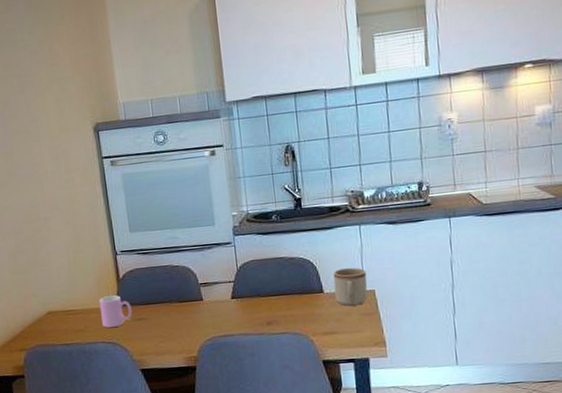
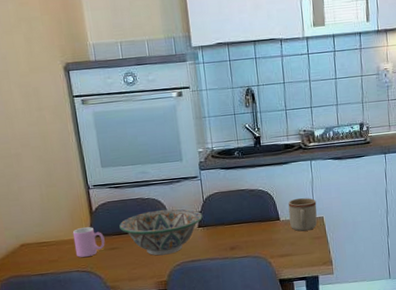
decorative bowl: none [147,277,236,329] -> present [119,208,203,256]

